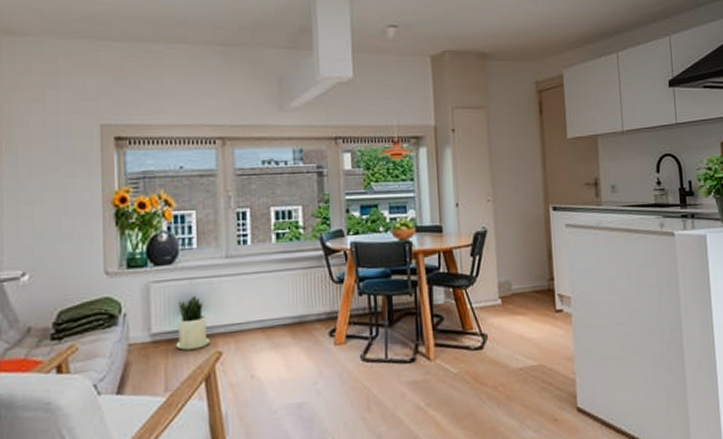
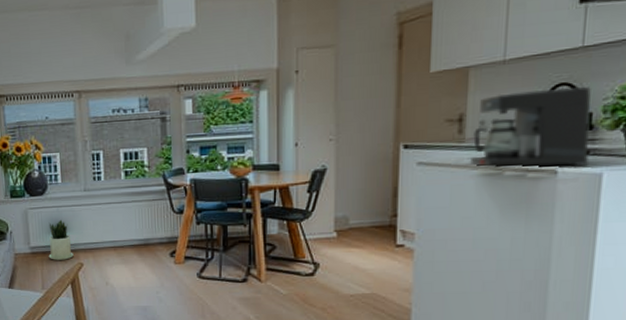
coffee maker: none [607,157,695,230] -> present [469,86,591,168]

